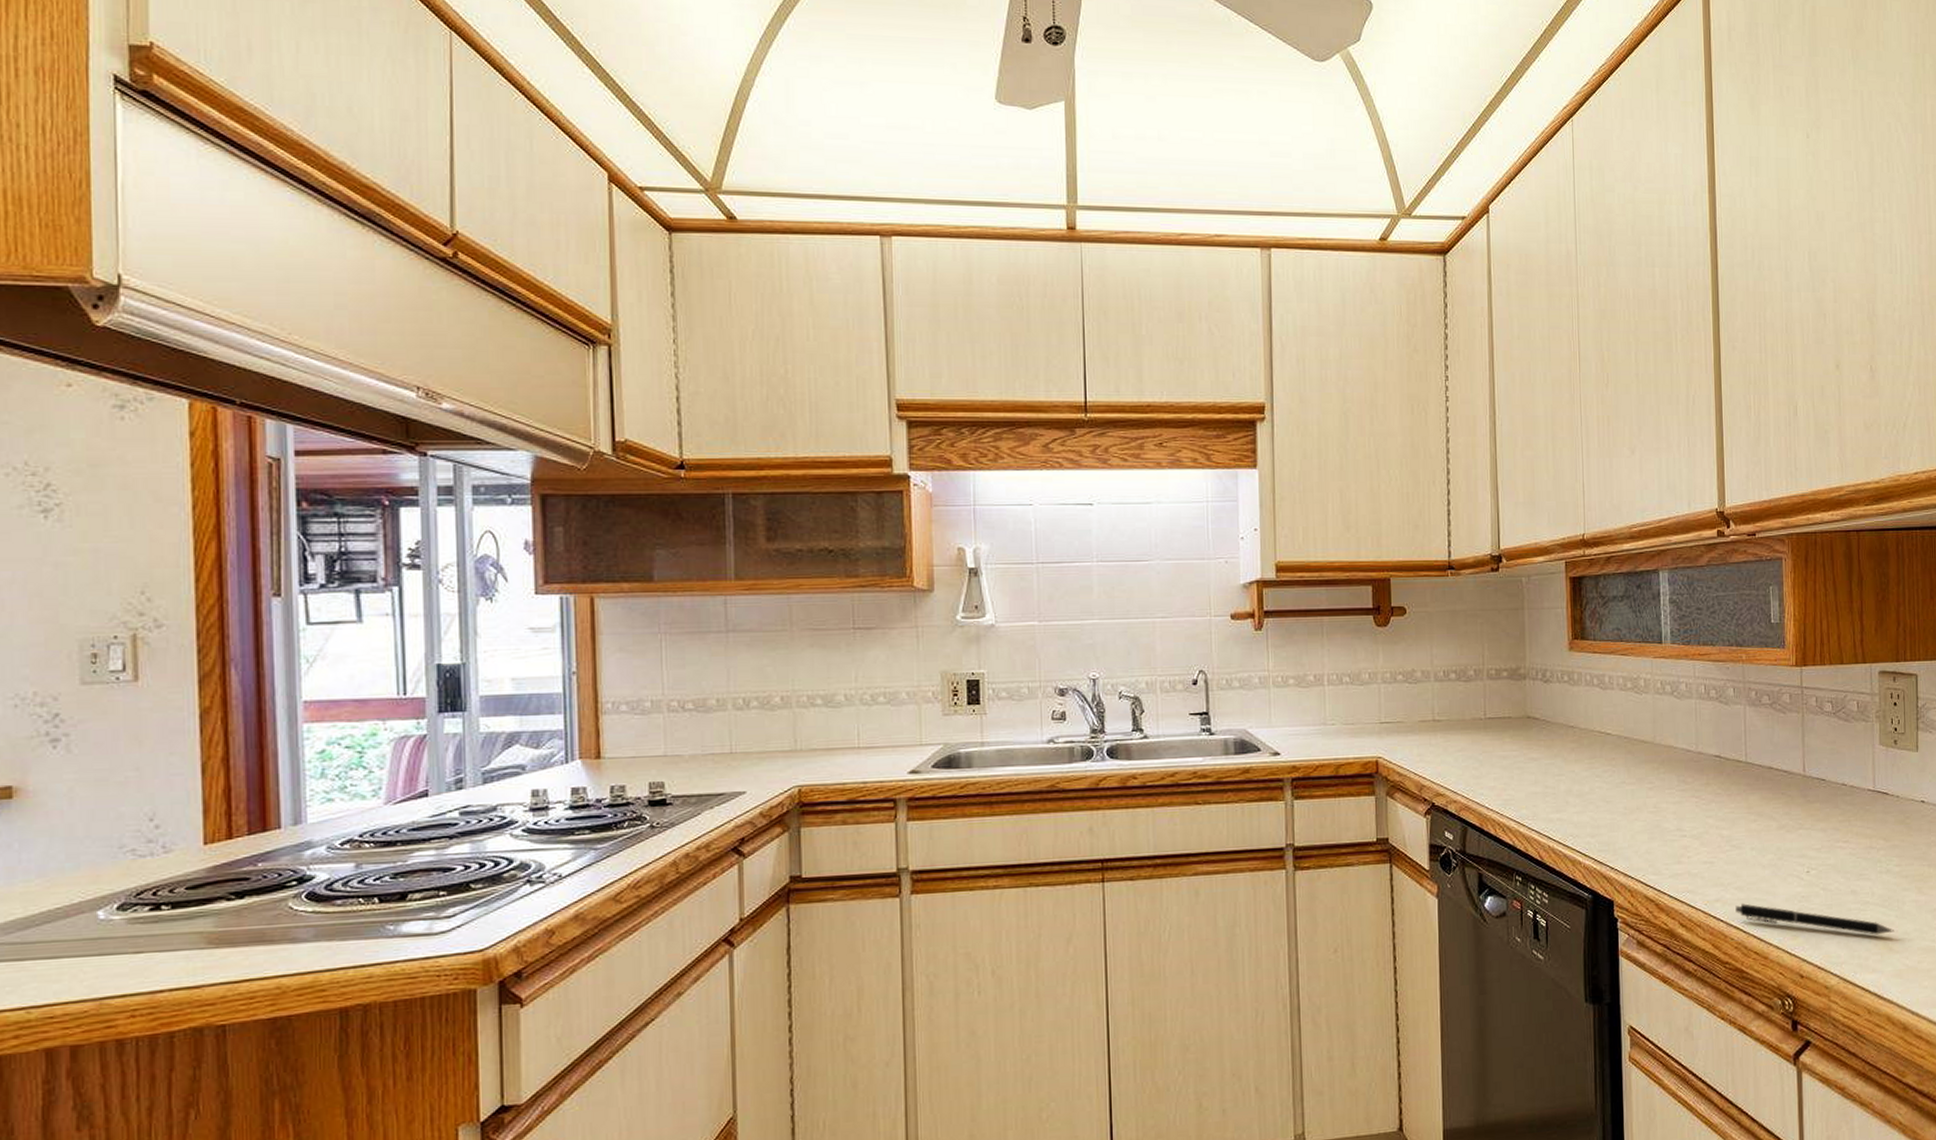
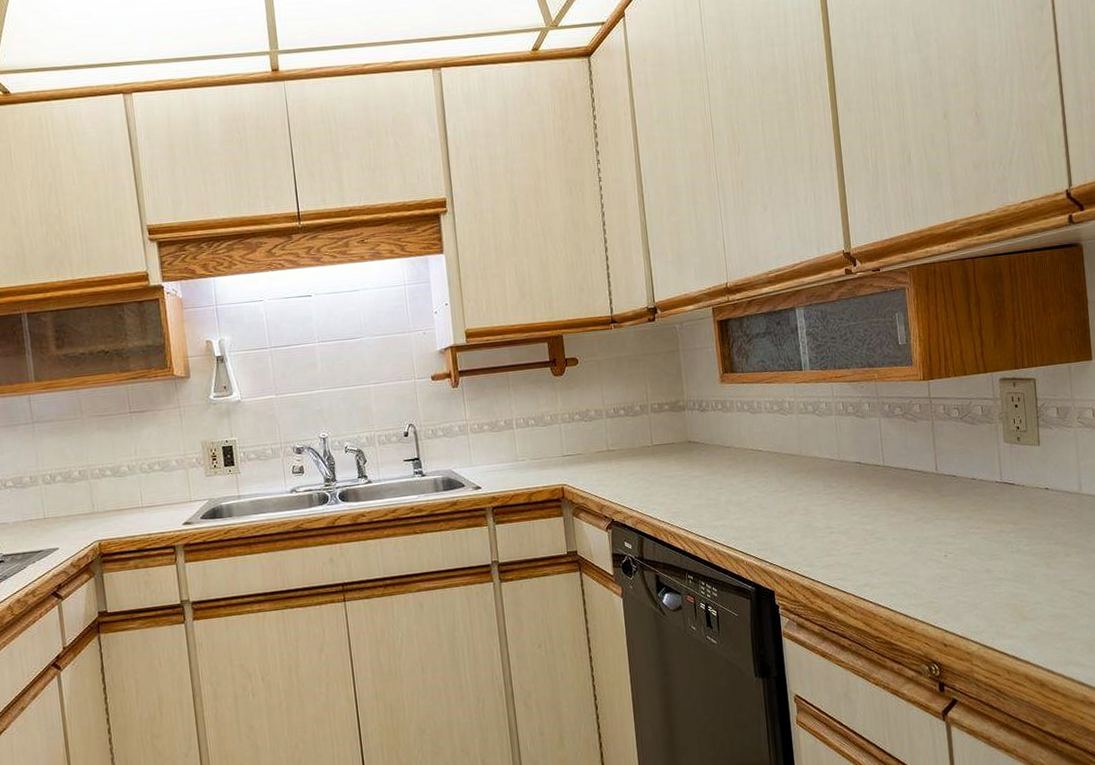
pen: present [1735,903,1895,935] -> none [882,586,1028,606]

